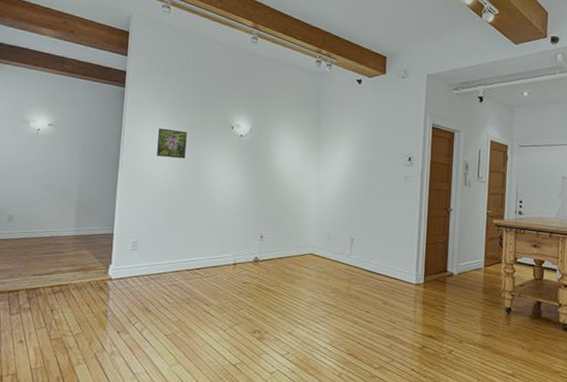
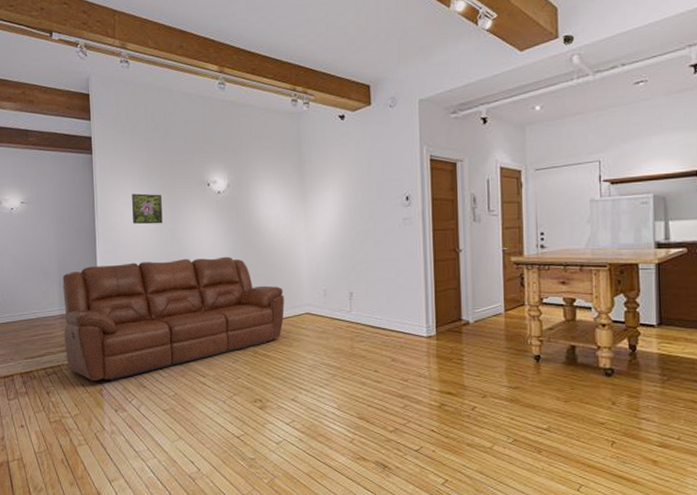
sofa: none [75,192,291,304] -> present [62,256,285,381]

